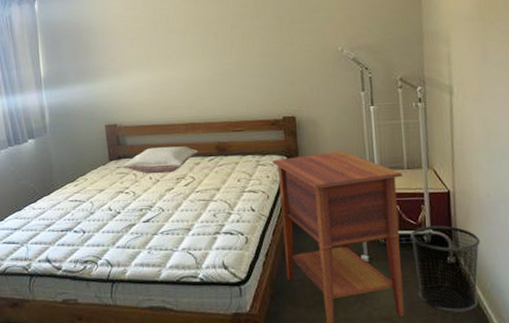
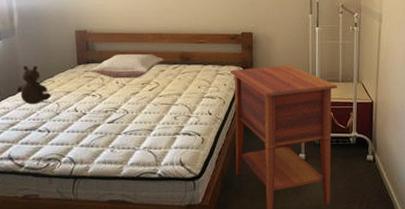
teddy bear: none [51,163,85,204] -> present [16,65,51,105]
waste bin: present [410,225,480,313] -> none [340,129,393,201]

